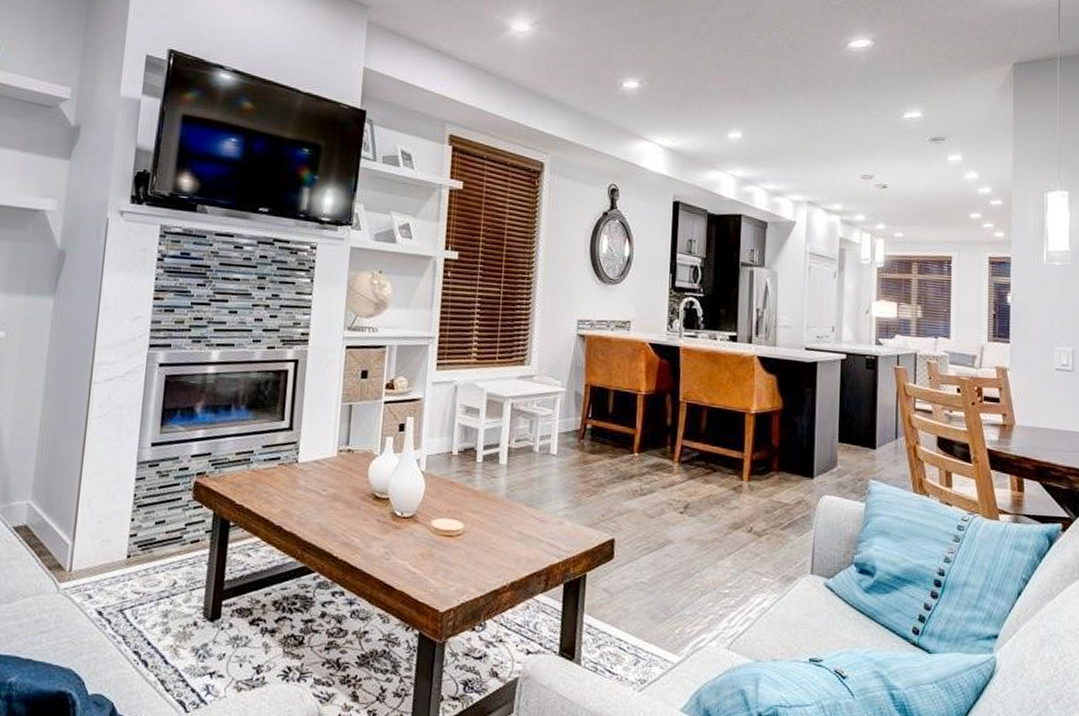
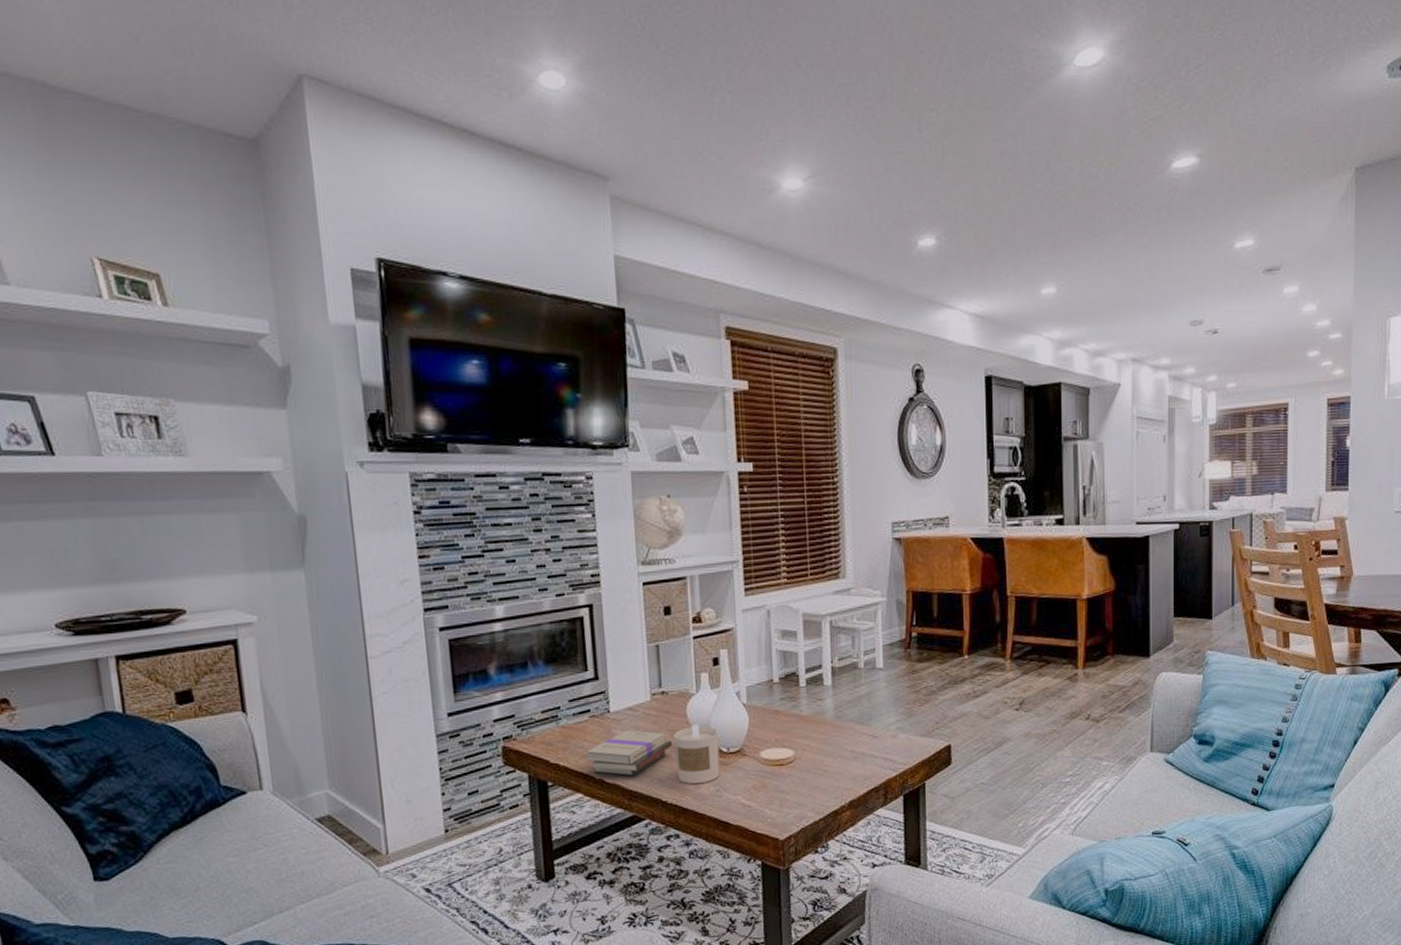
books: none [270,481,350,528] -> present [586,730,672,777]
candle: none [350,484,395,545] -> present [673,723,720,785]

